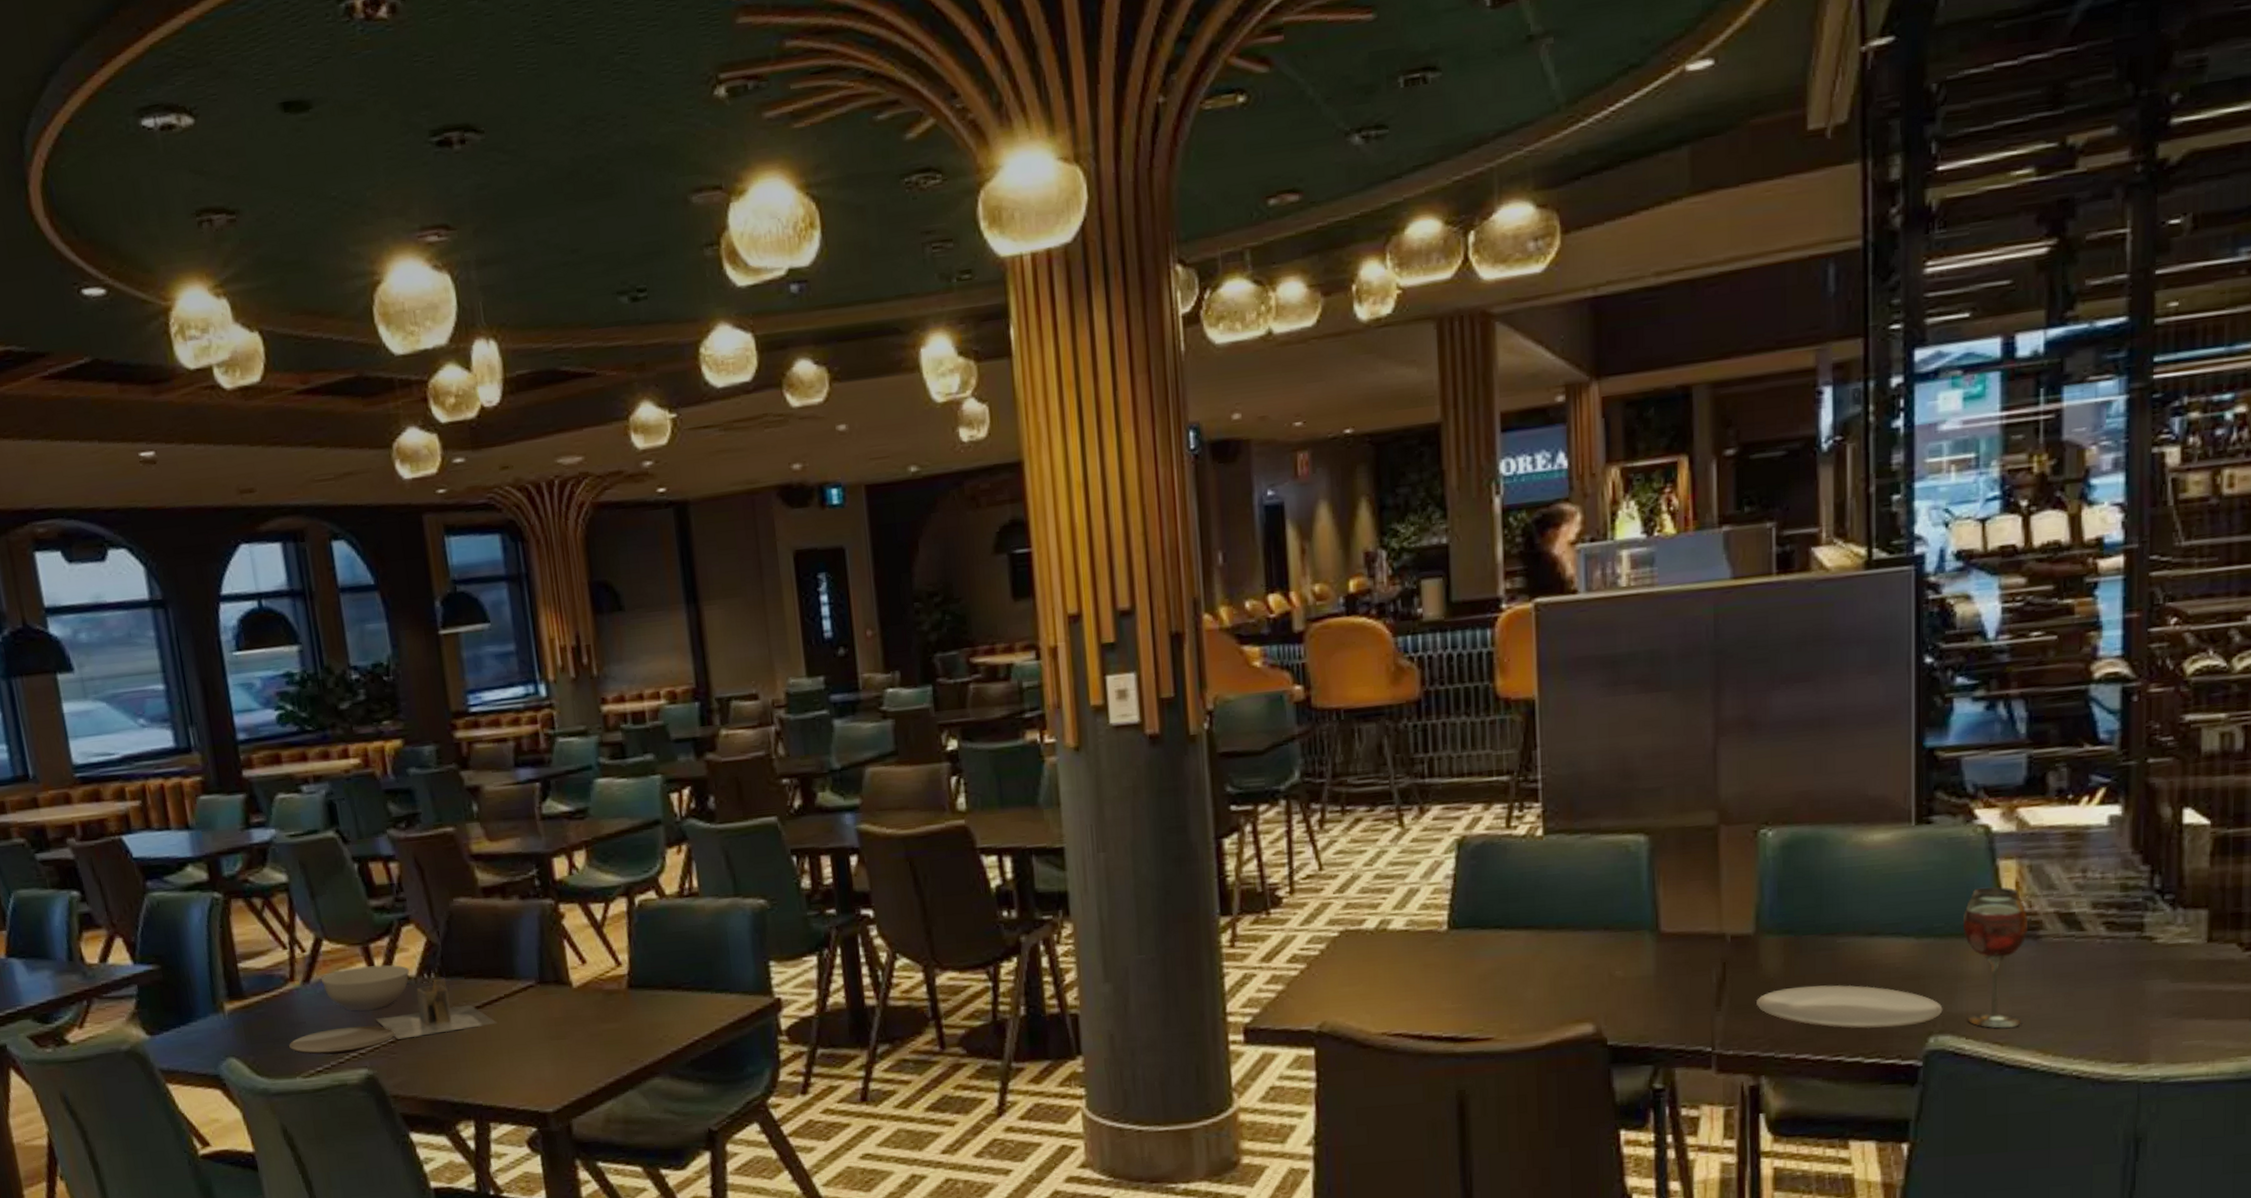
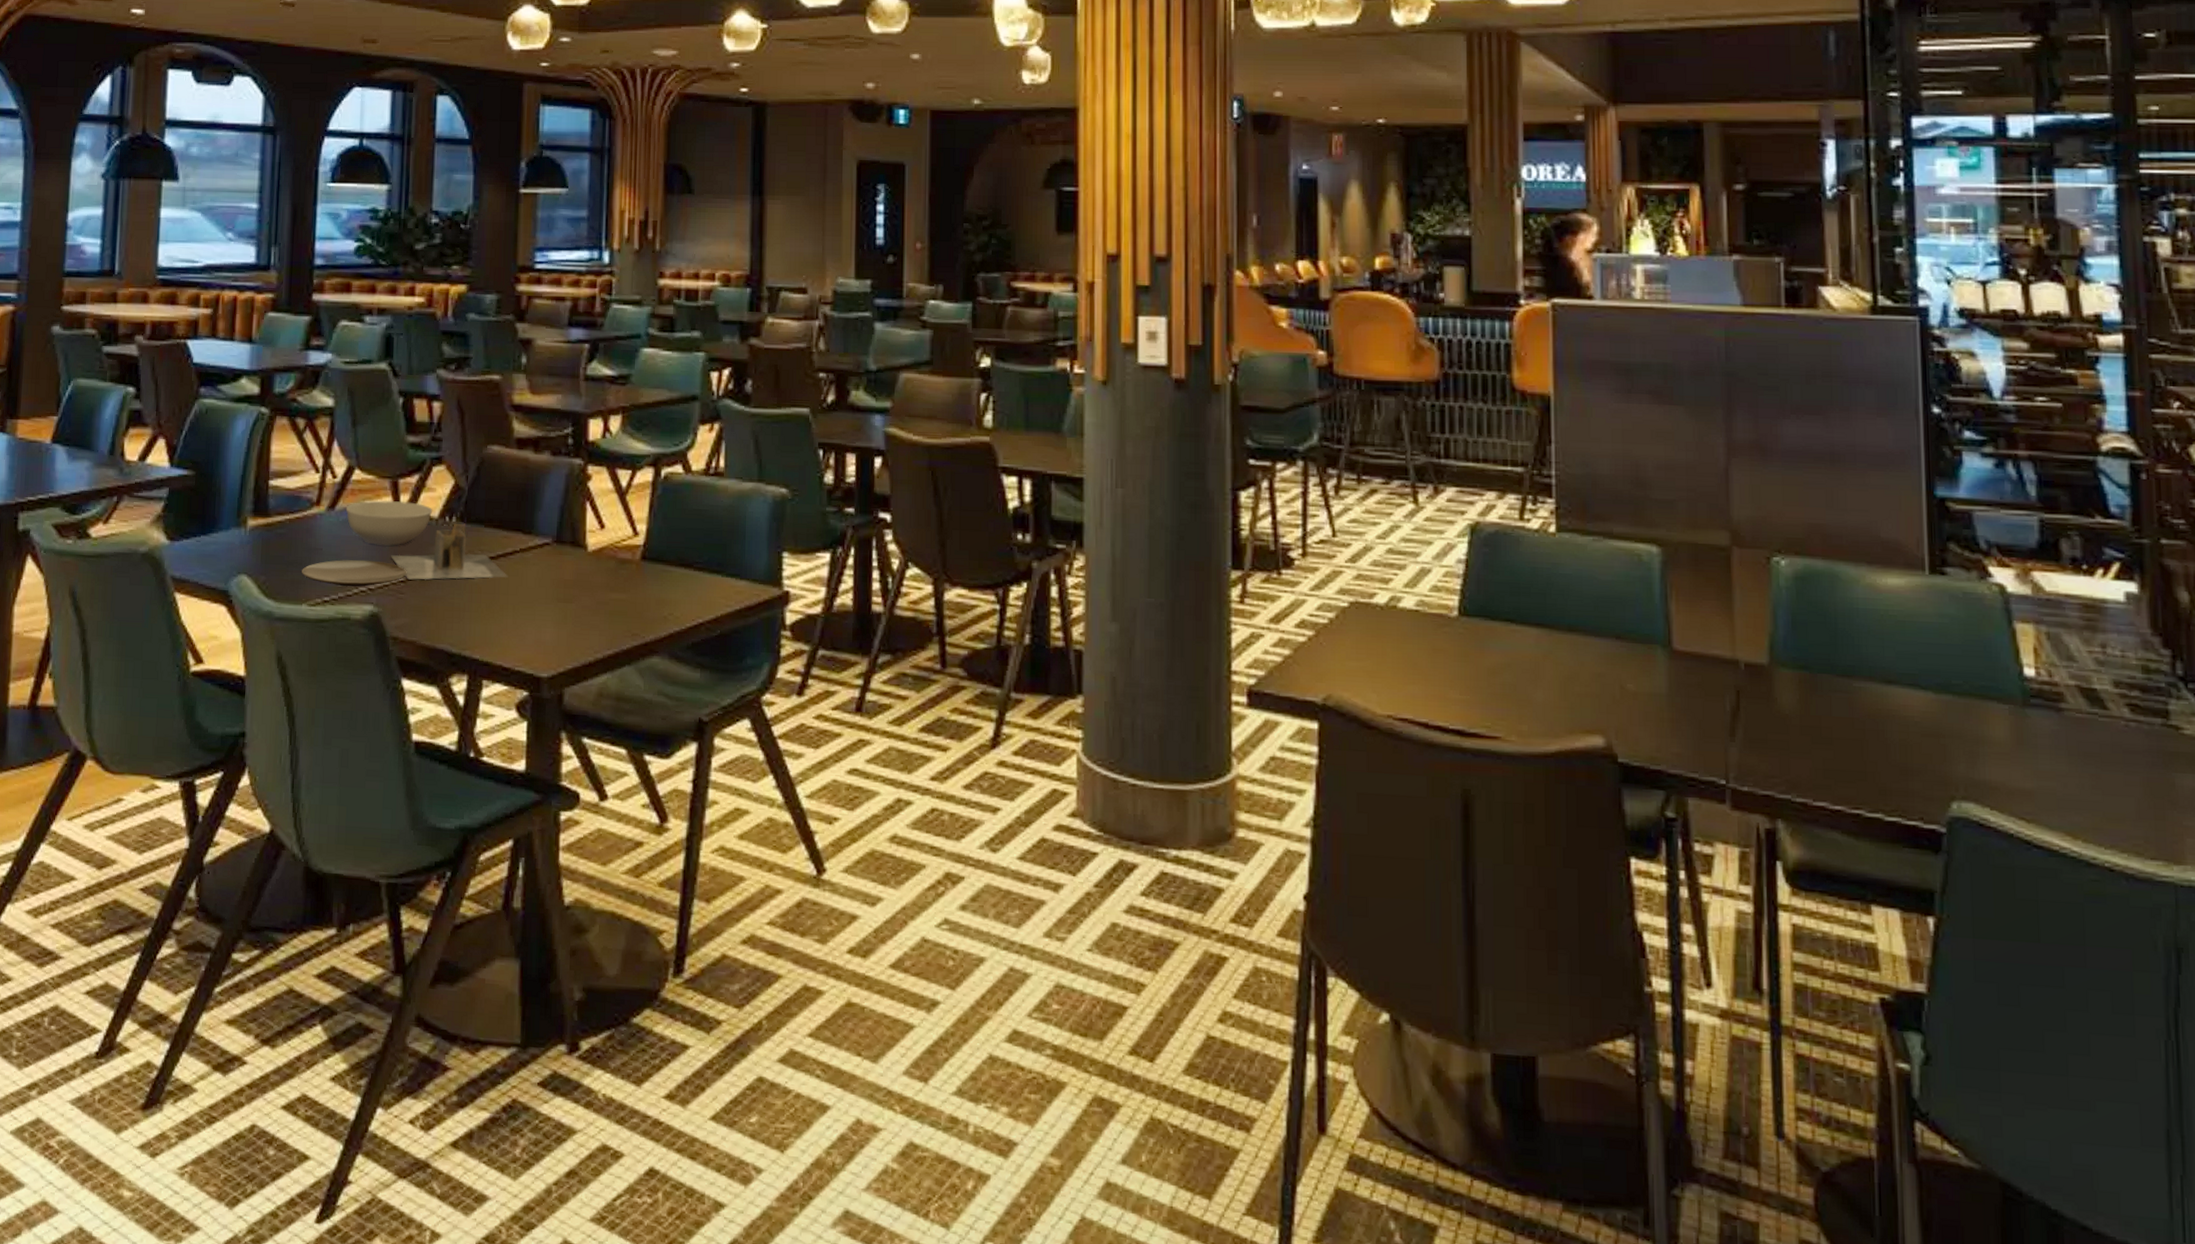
plate: present [1757,985,1943,1029] -> none [1772,727,1965,787]
wineglass: present [1963,886,2029,1028] -> none [1982,648,2050,804]

